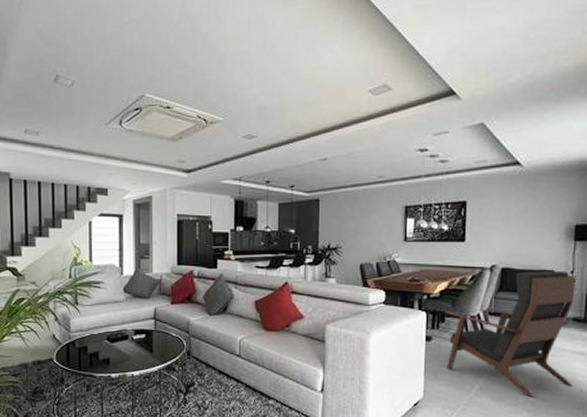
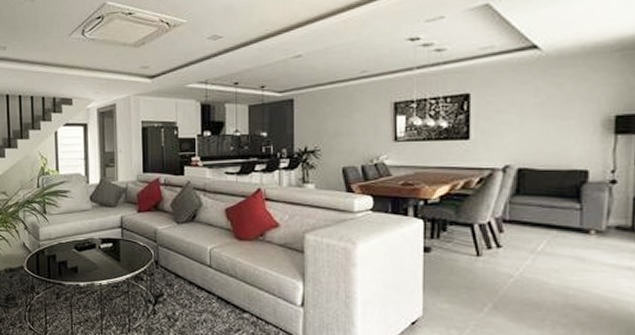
lounge chair: present [445,270,576,397] -> none [446,170,619,319]

